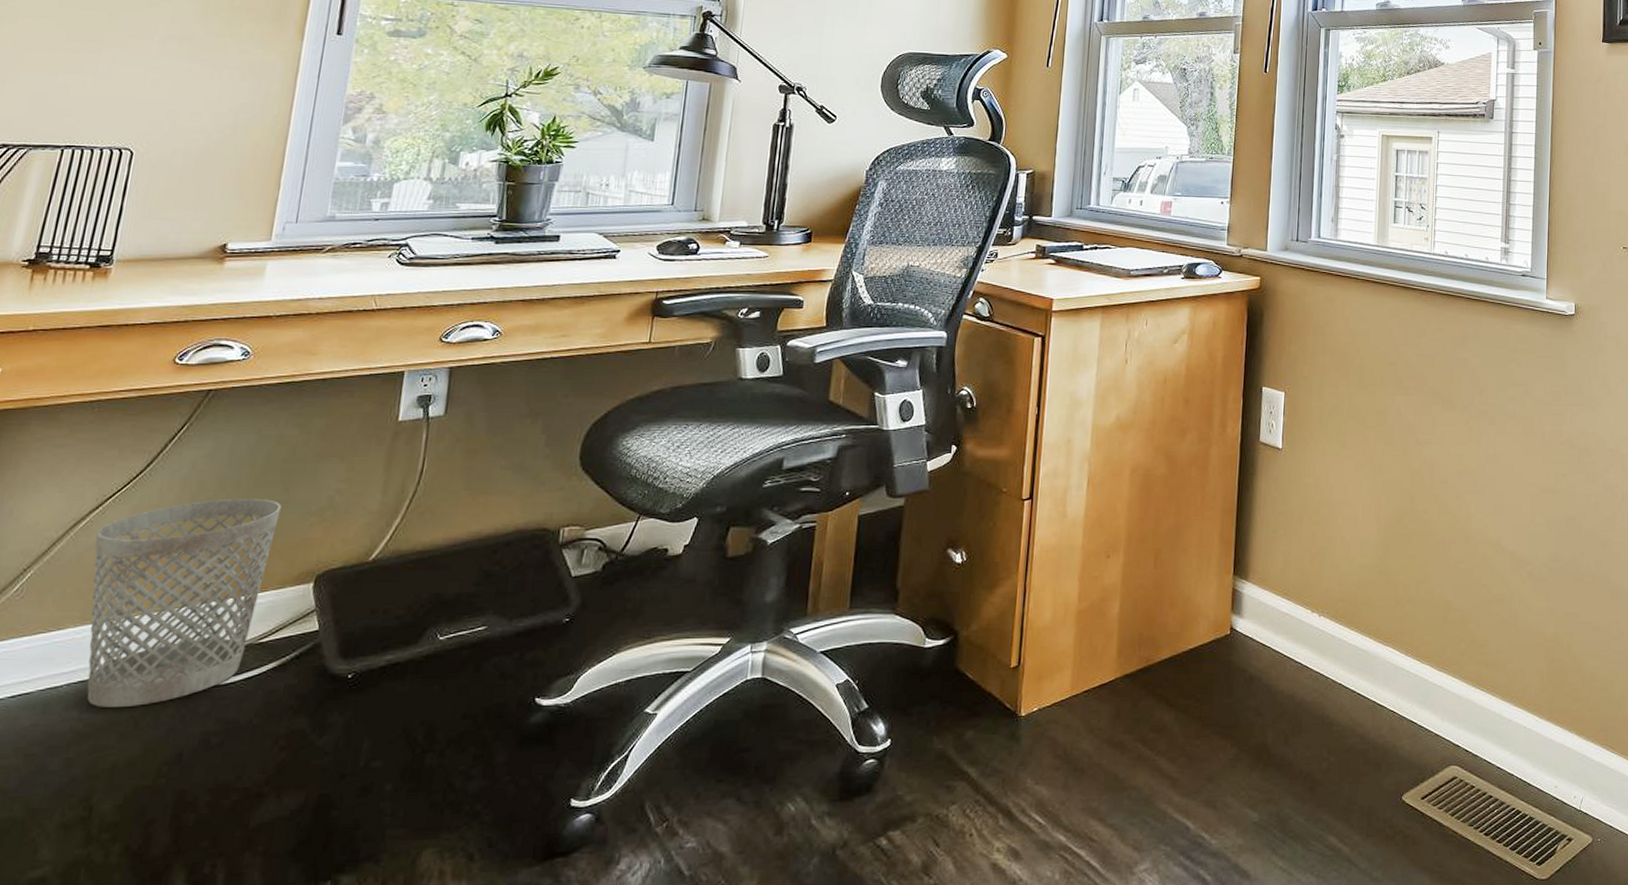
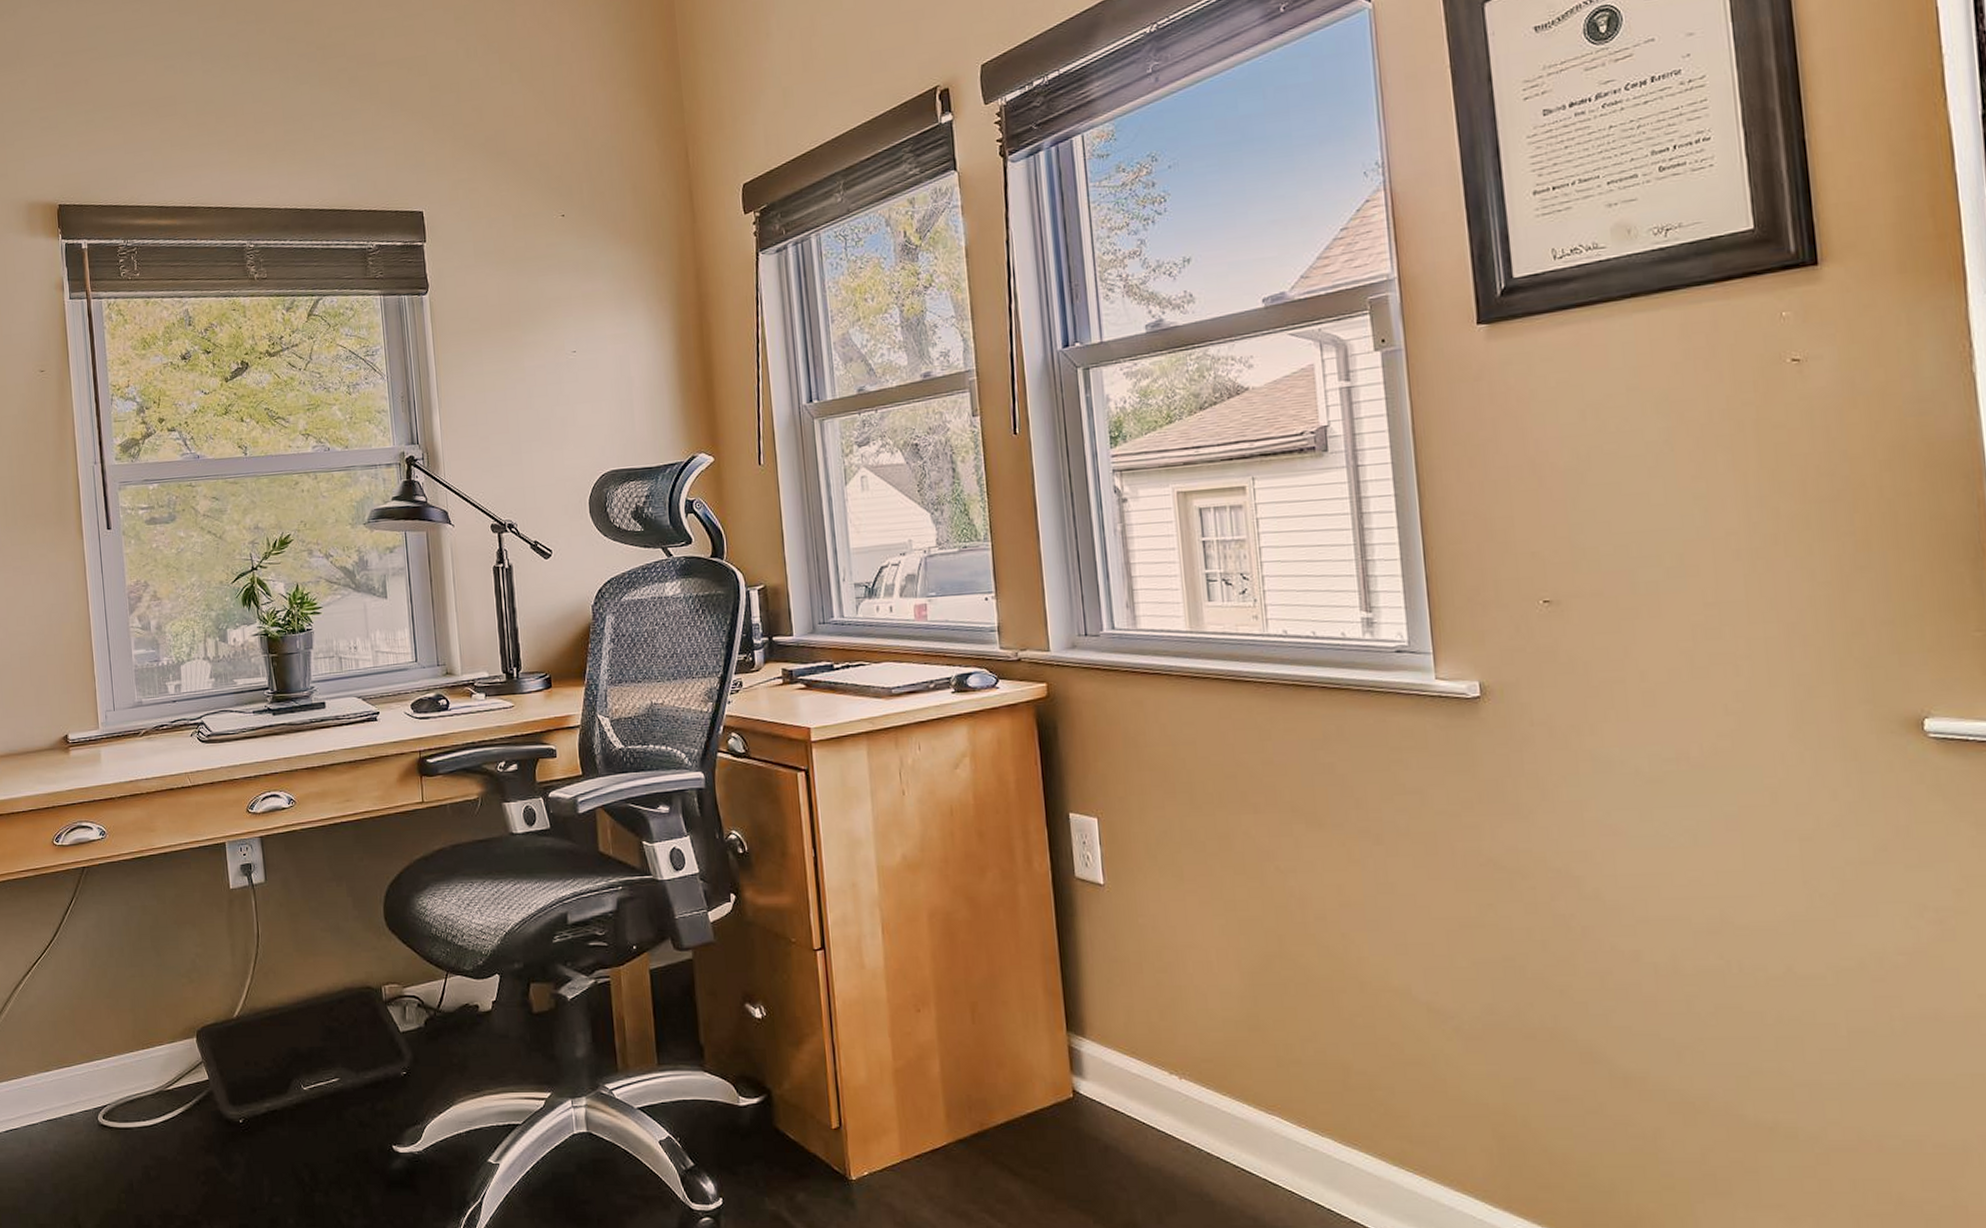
wastebasket: present [87,499,281,708] -> none [31,963,159,1142]

